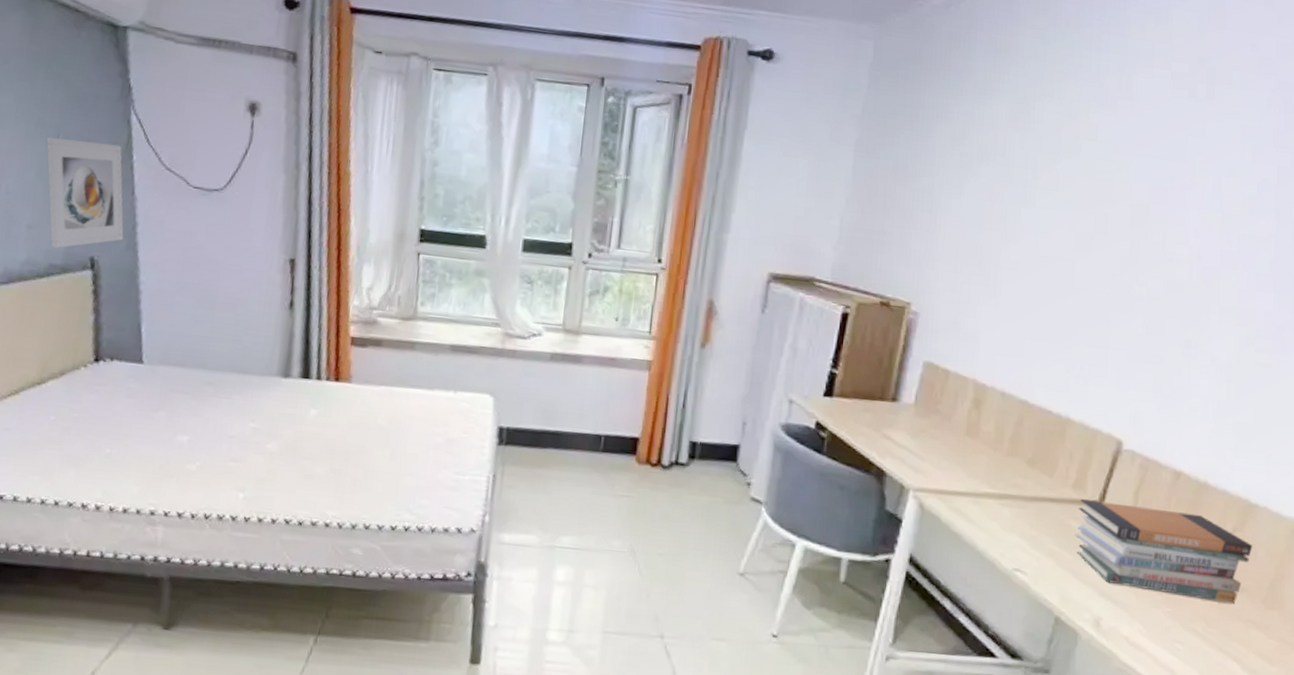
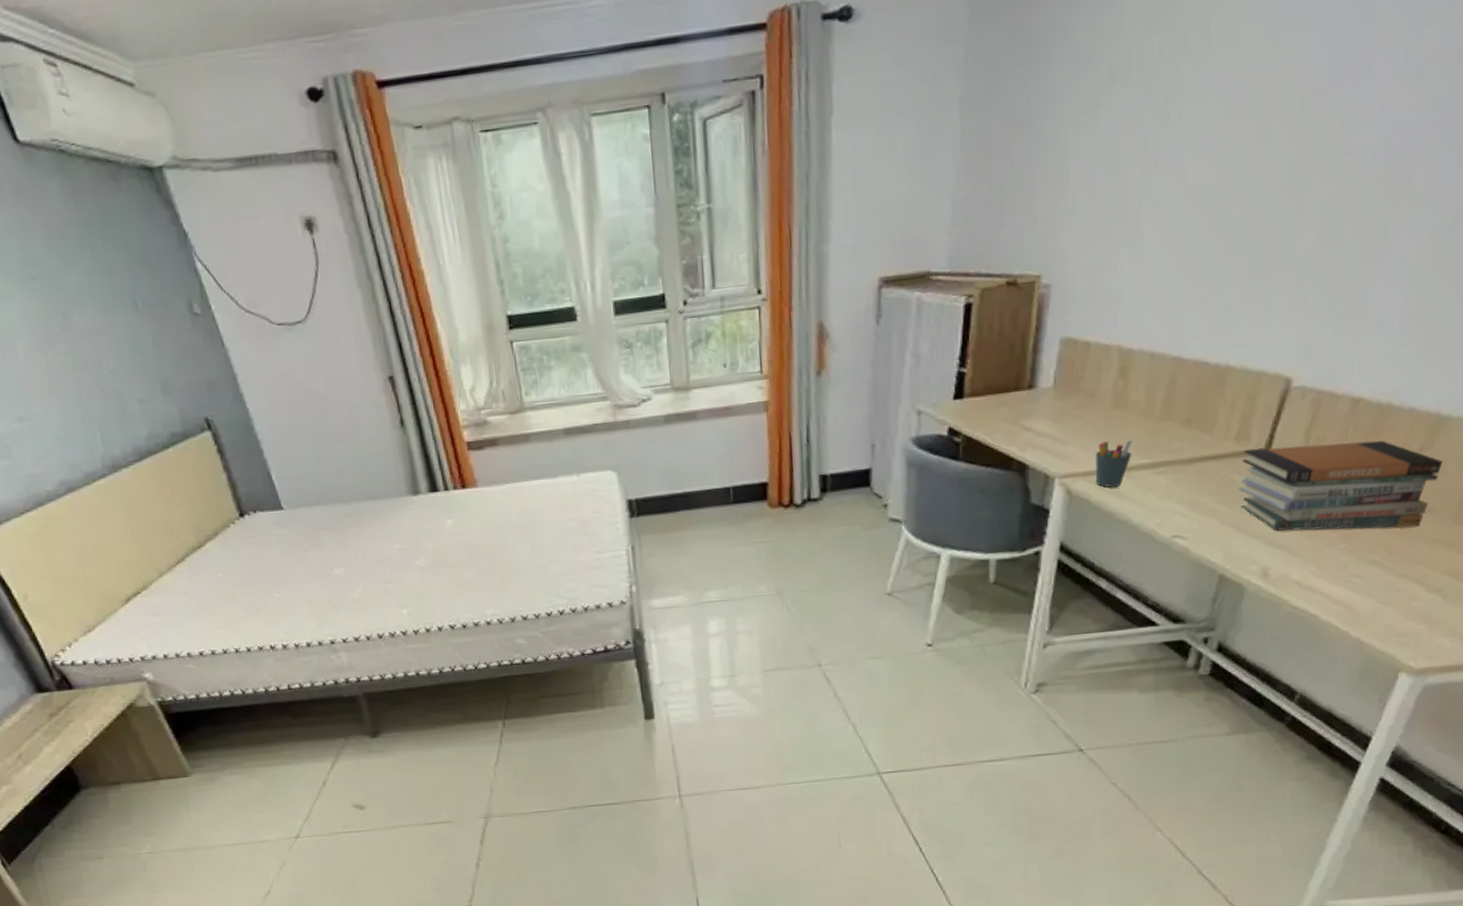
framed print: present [46,136,124,248] -> none [126,297,228,416]
pen holder: none [946,464,983,510] -> present [1095,439,1134,488]

